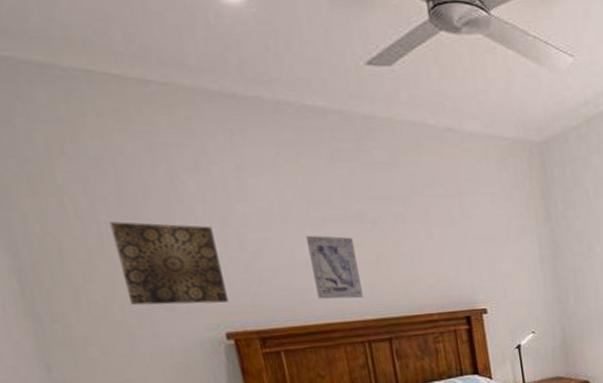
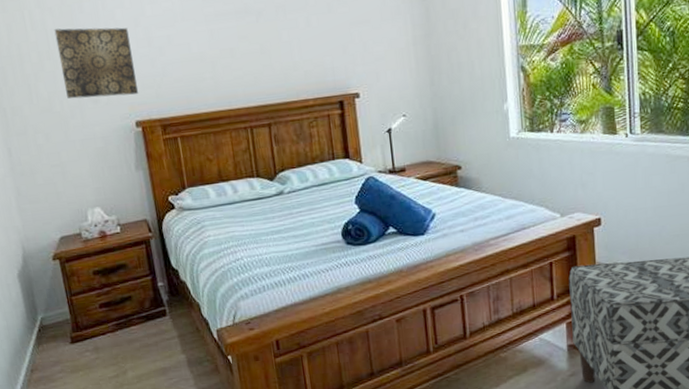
wall art: present [306,235,363,299] -> none [201,29,247,89]

